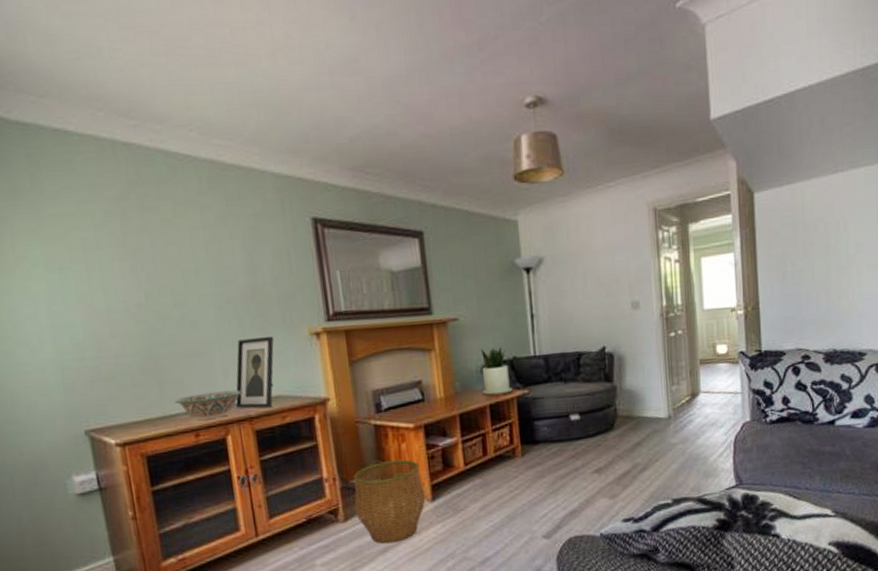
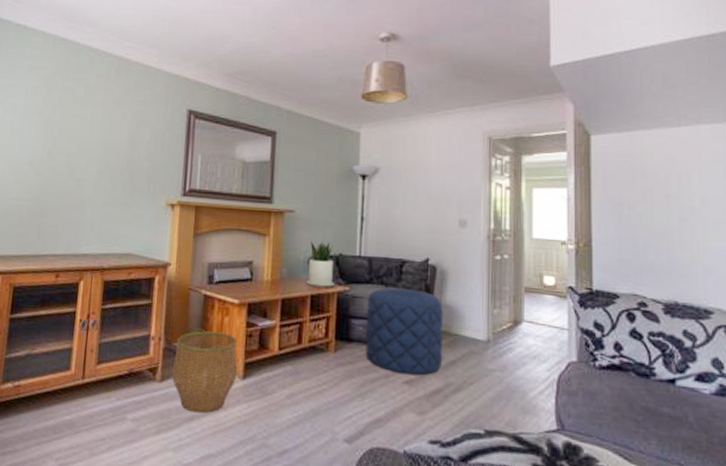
decorative bowl: present [173,390,243,421] -> none [46,240,102,265]
picture frame: present [235,336,275,409] -> none [94,200,137,263]
pouf: none [548,380,629,464] -> present [365,287,444,375]

